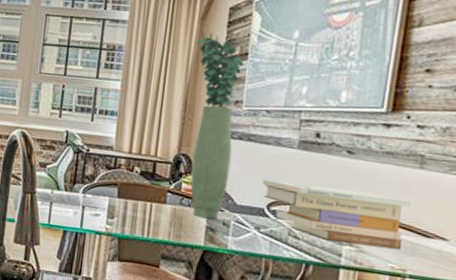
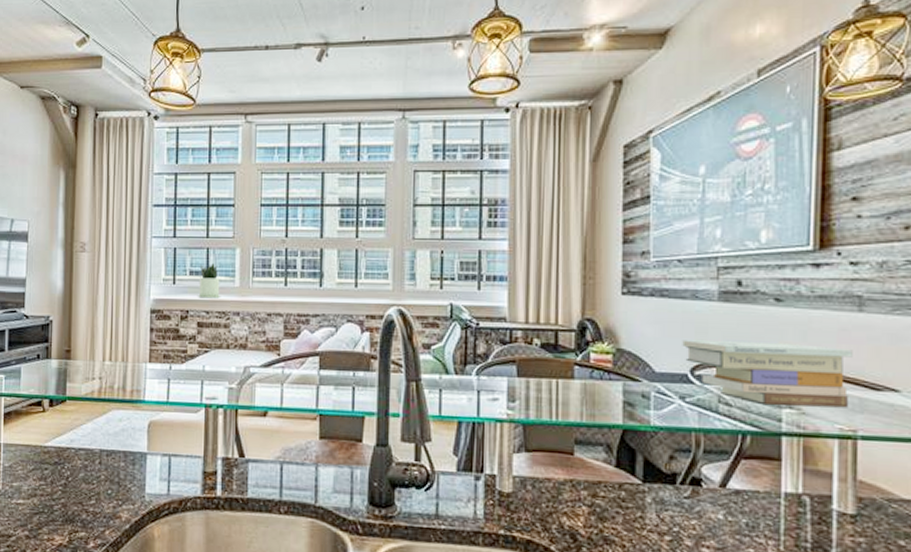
vase: present [190,31,245,220] -> none [591,174,647,393]

